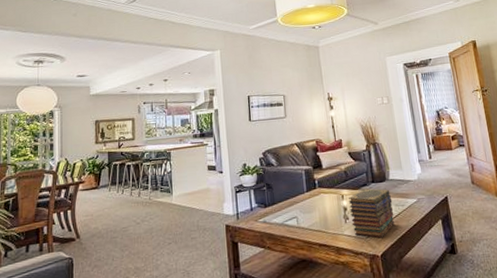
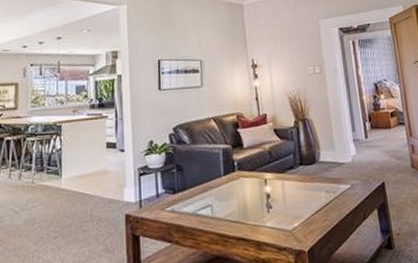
book stack: present [348,188,394,238] -> none [272,172,324,231]

